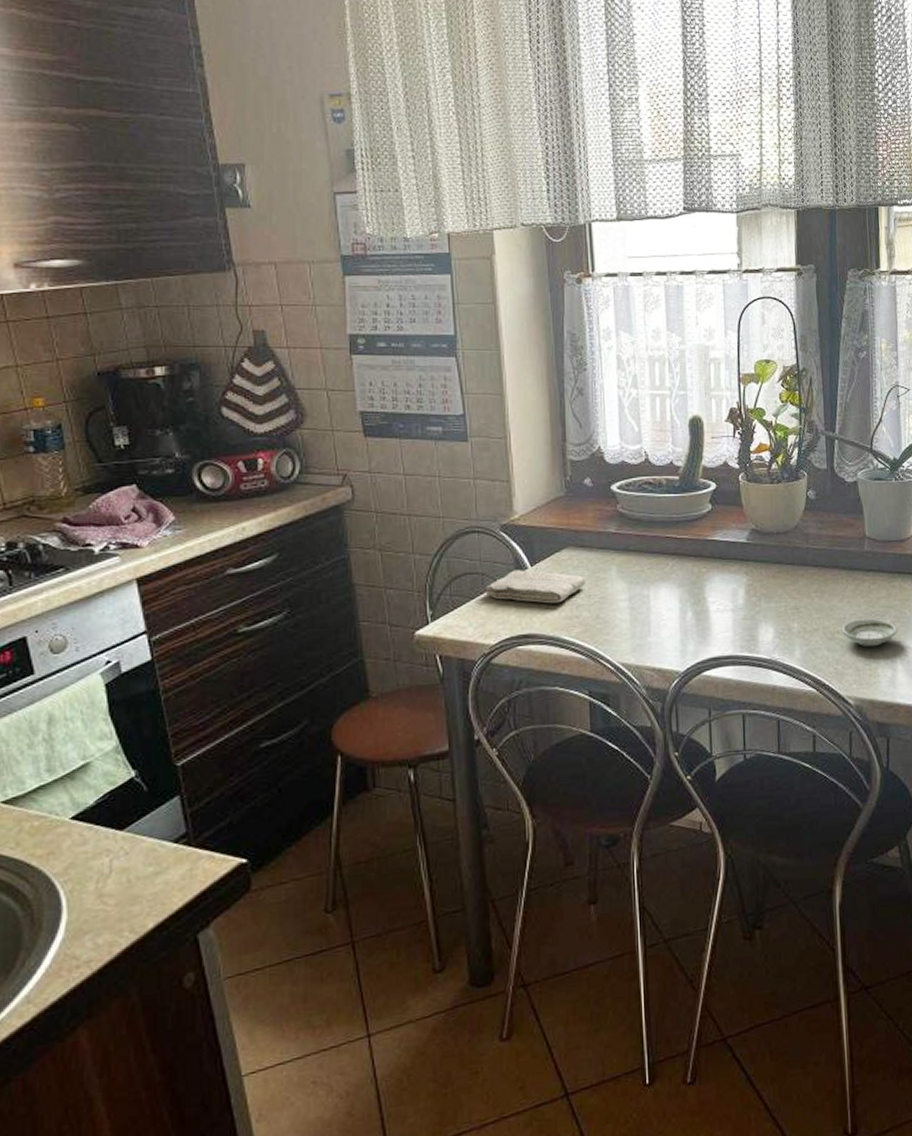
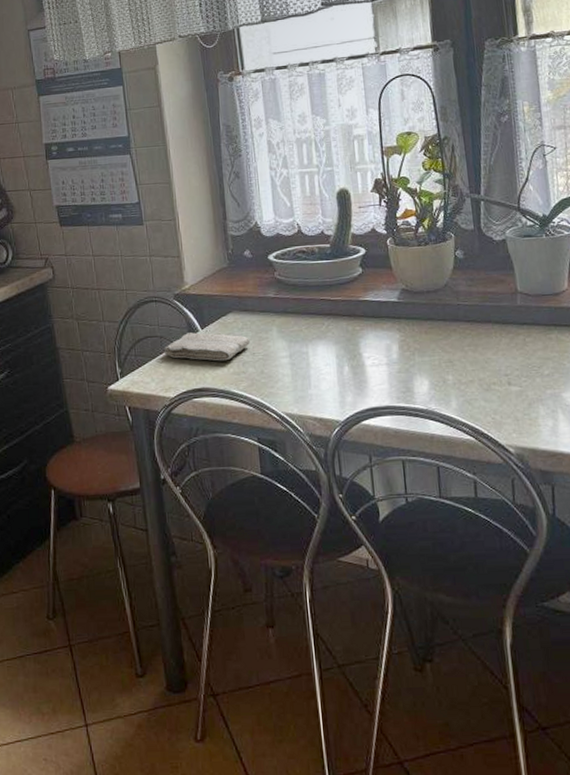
saucer: present [841,618,897,647] -> none [497,370,557,398]

